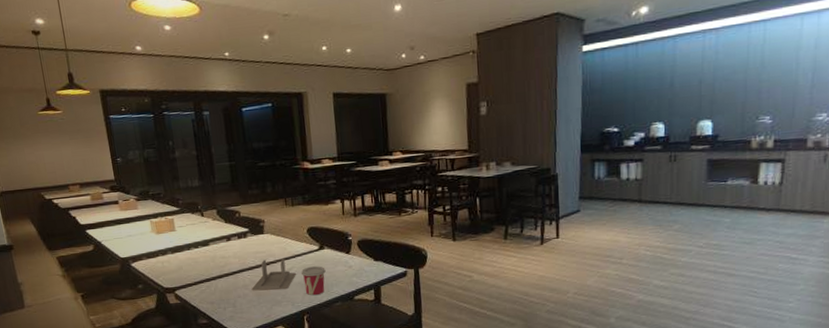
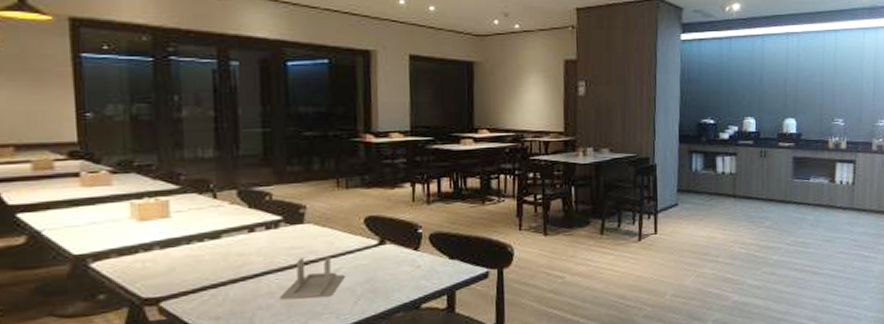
cup: present [300,266,326,296] -> none [351,265,386,305]

